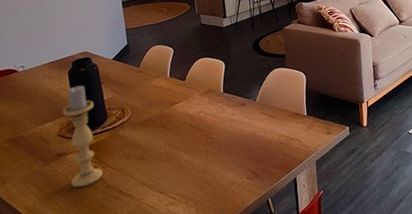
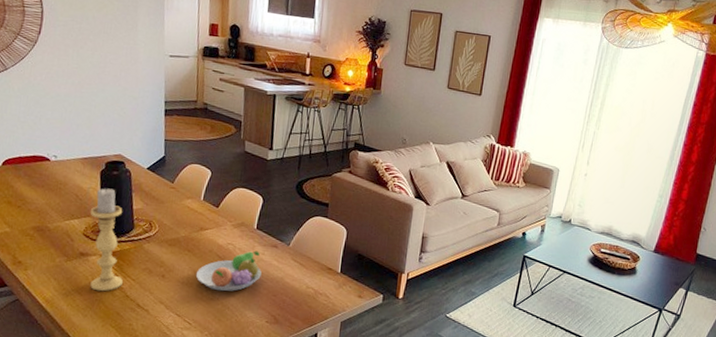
fruit bowl: none [174,112,235,160] -> present [196,250,262,292]

